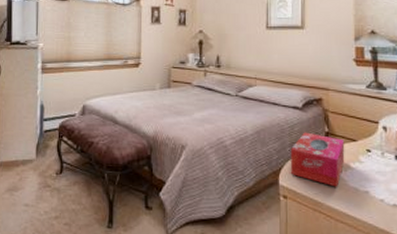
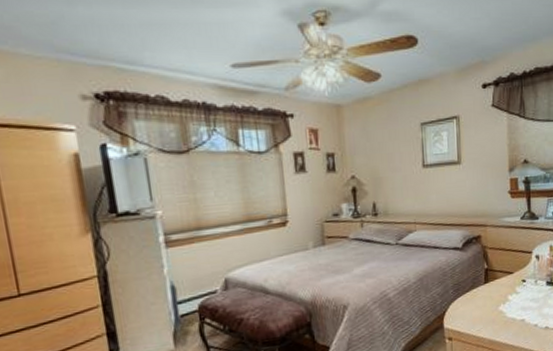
tissue box: present [290,132,345,187] -> none [453,271,503,321]

